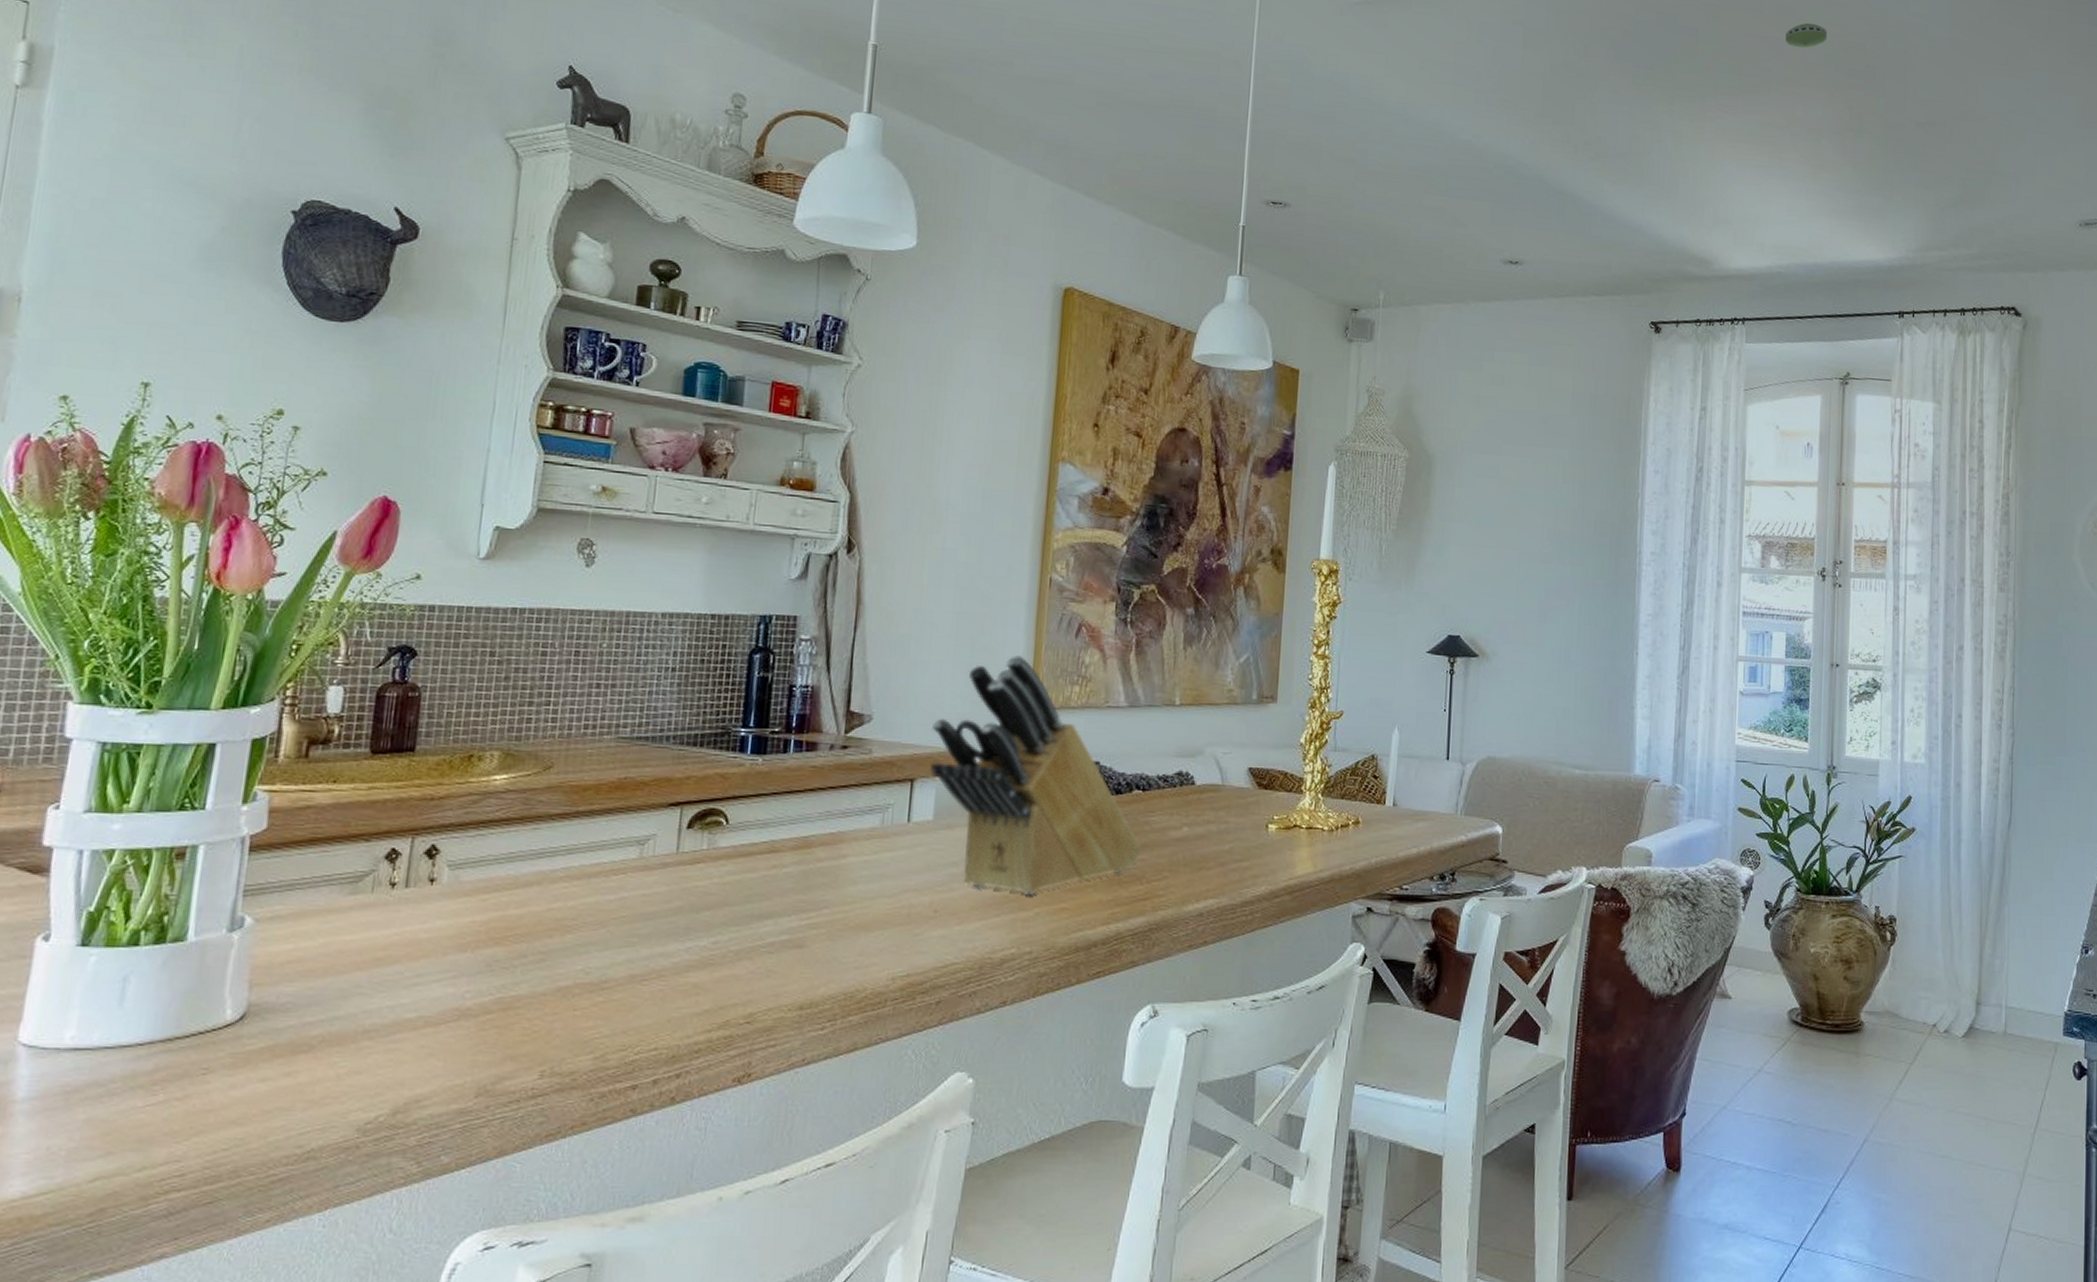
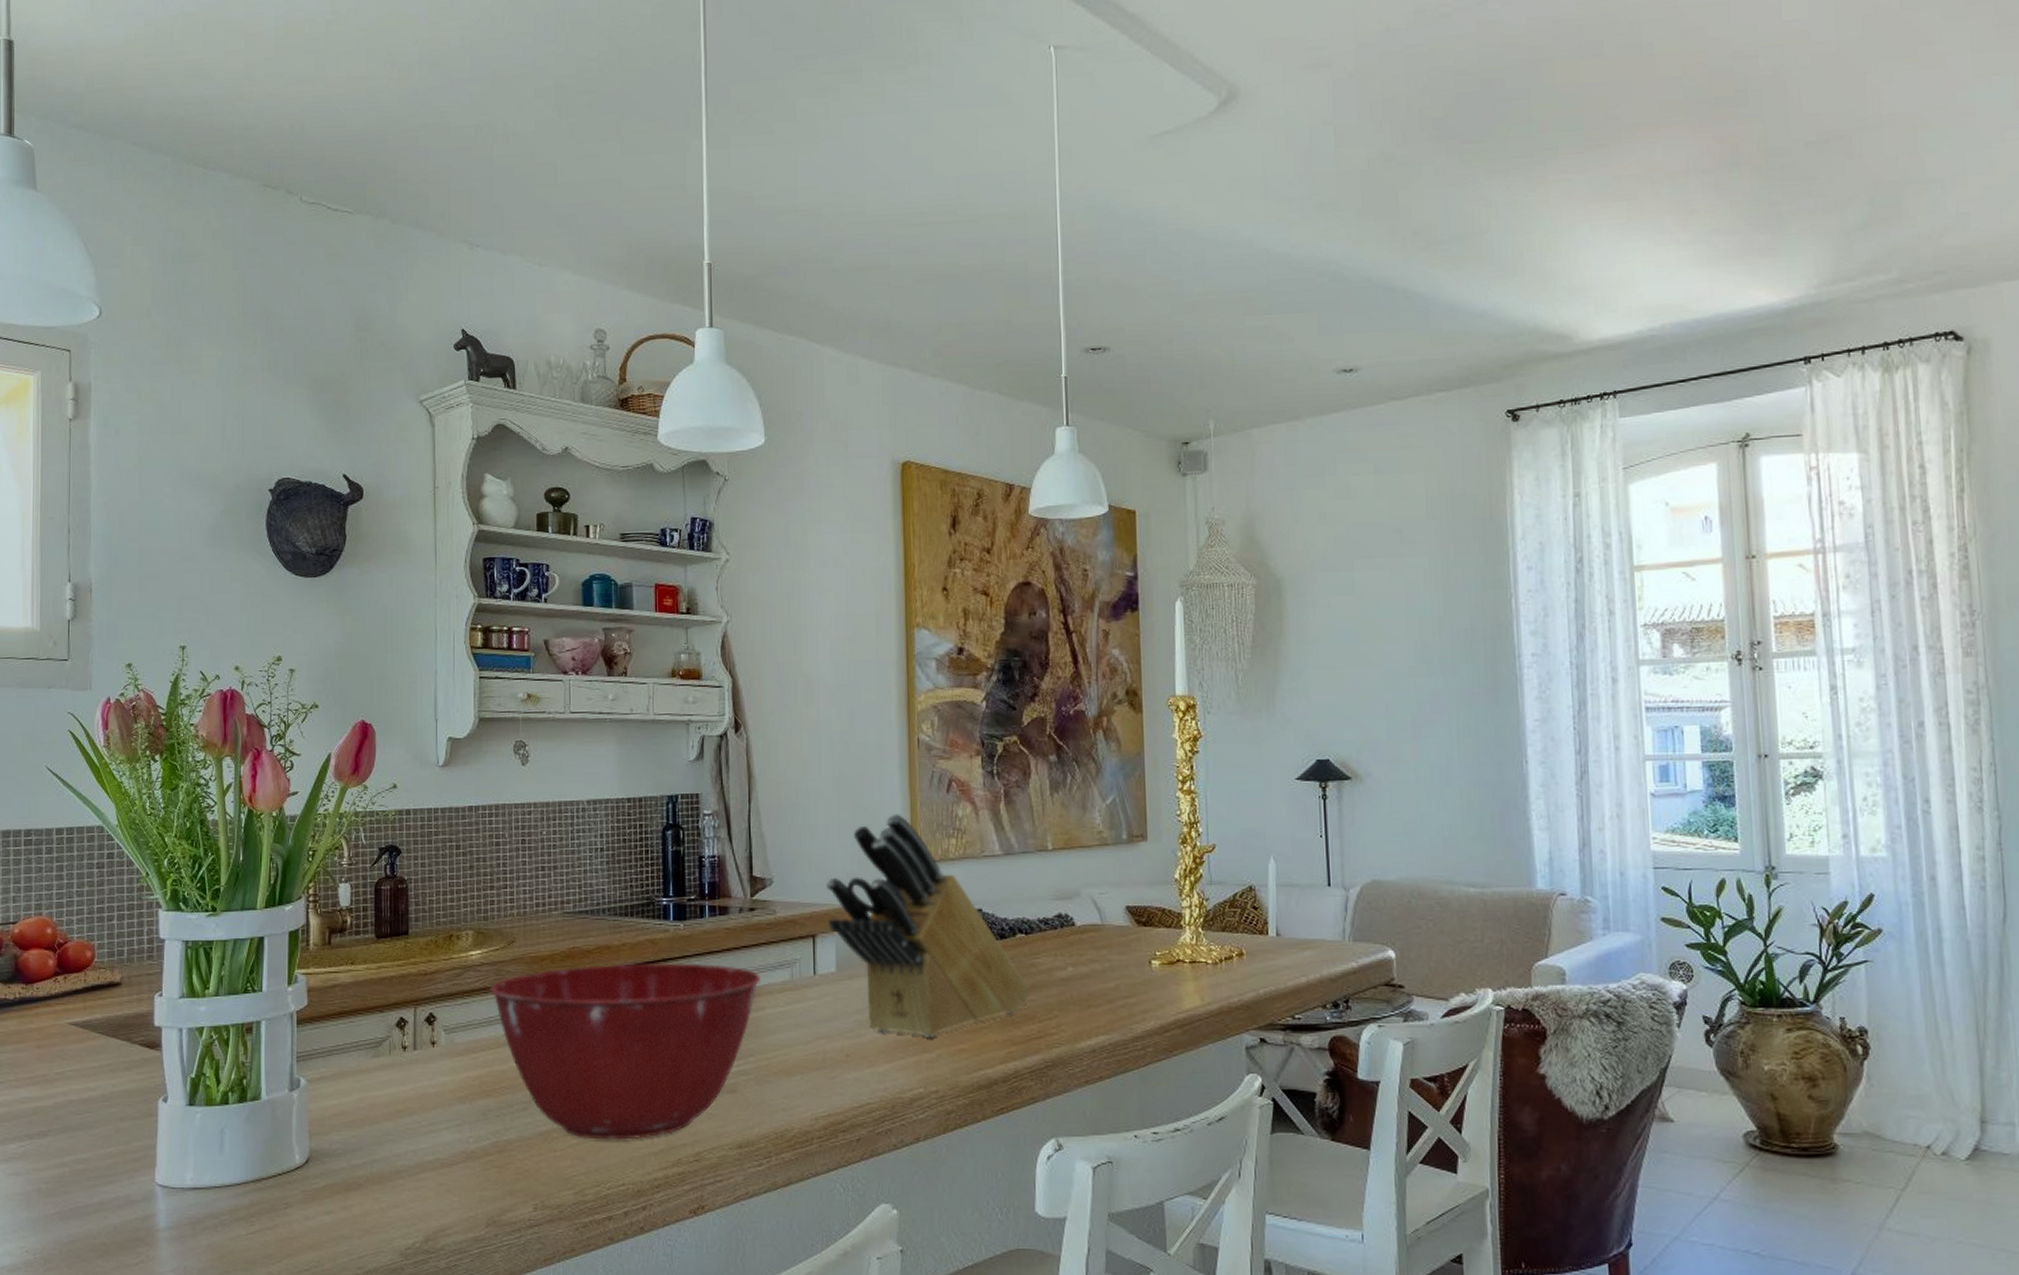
mixing bowl: none [514,799,846,999] -> present [490,963,760,1140]
smoke detector: present [1786,22,1828,49] -> none [1634,56,1685,87]

